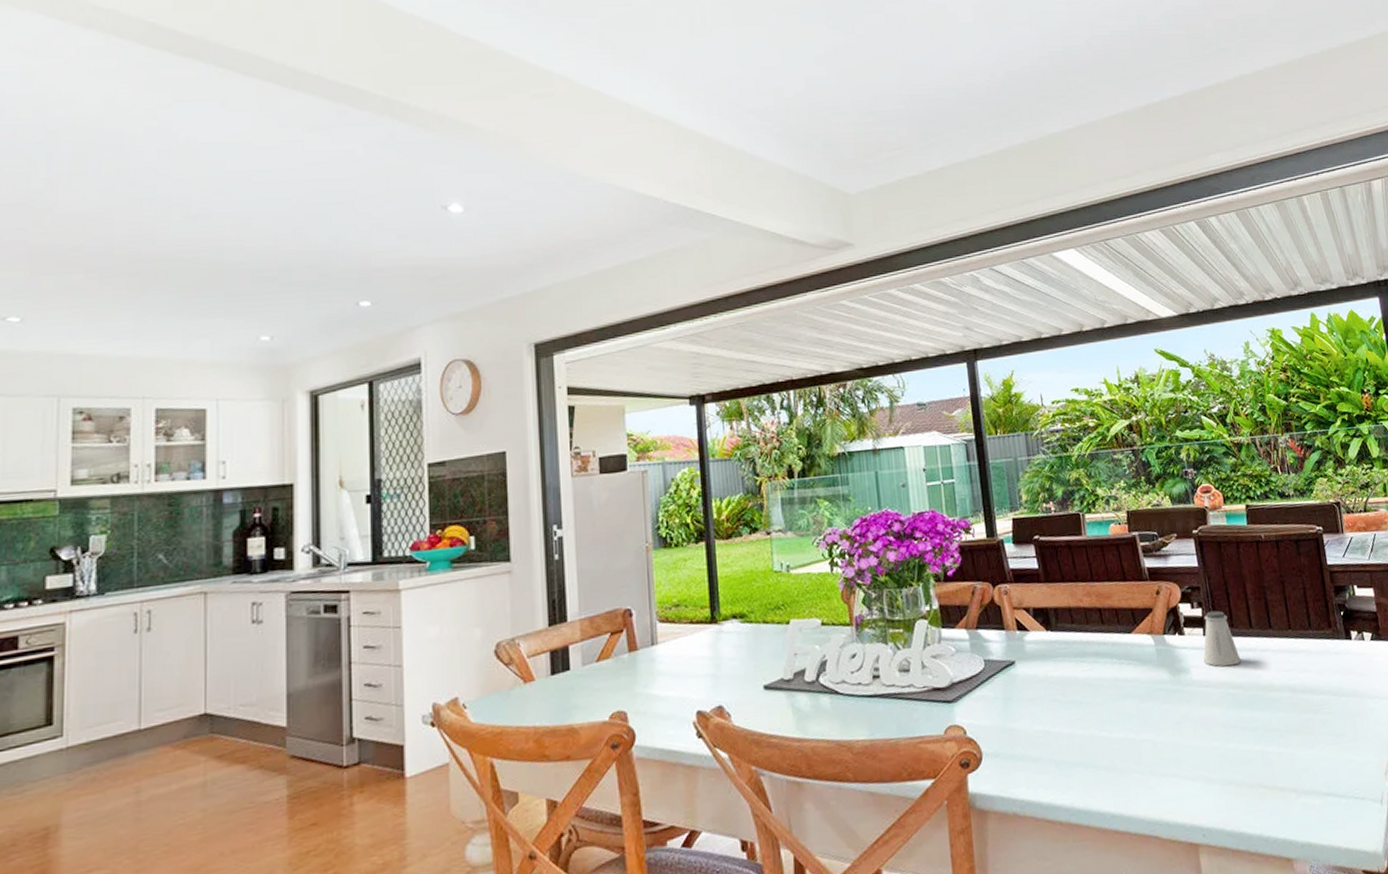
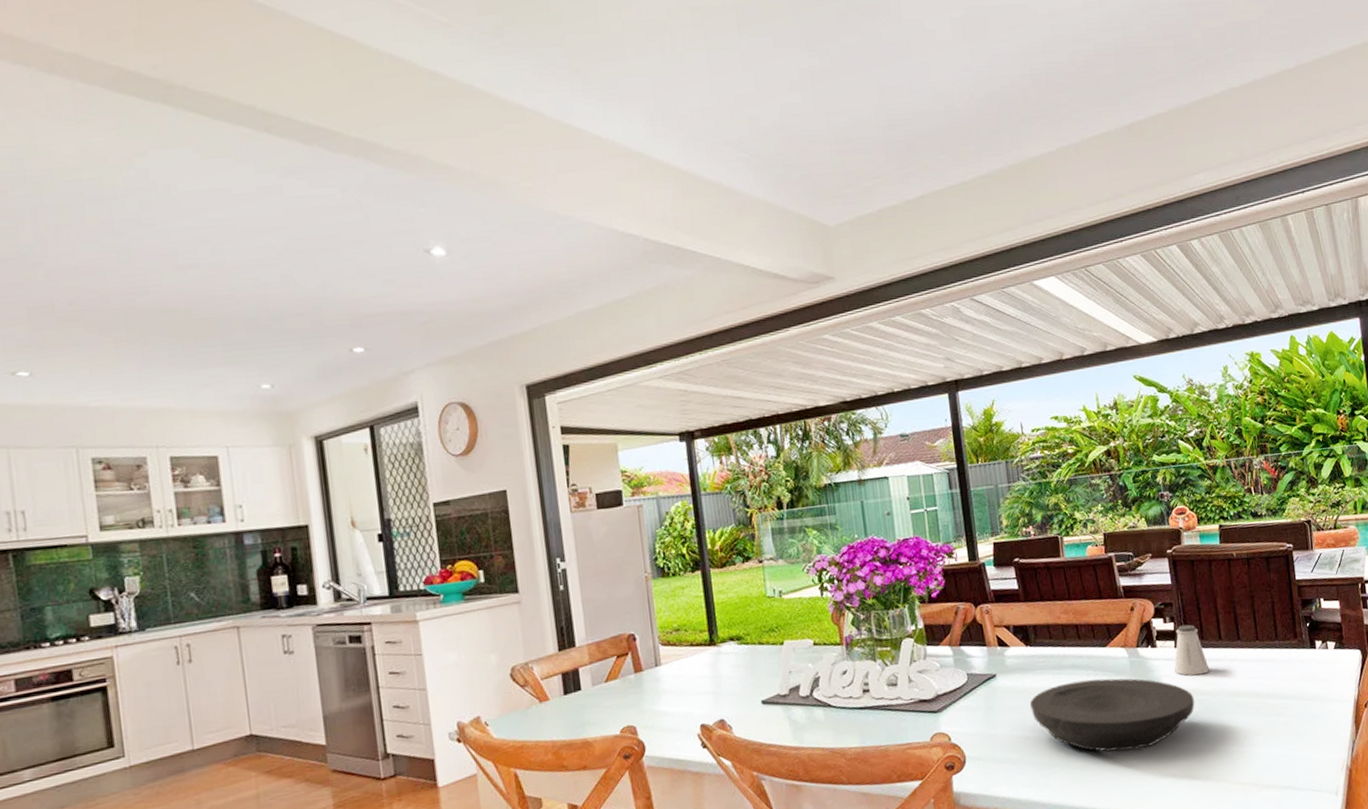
plate: none [1050,668,1227,750] -> present [1029,678,1195,752]

